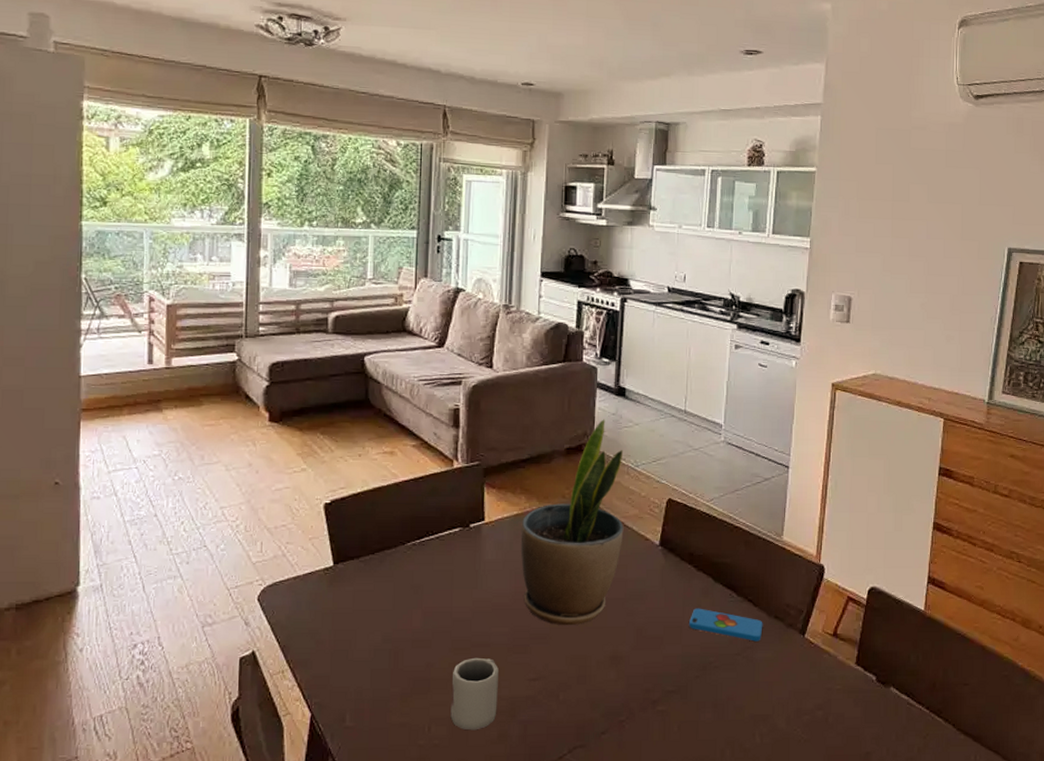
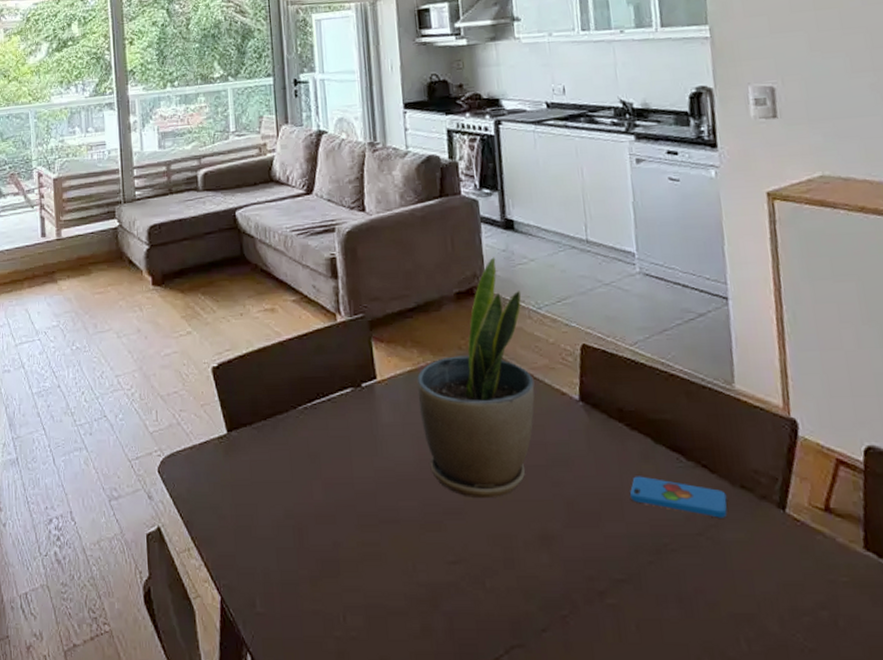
cup: present [450,657,499,731] -> none [362,535,417,622]

